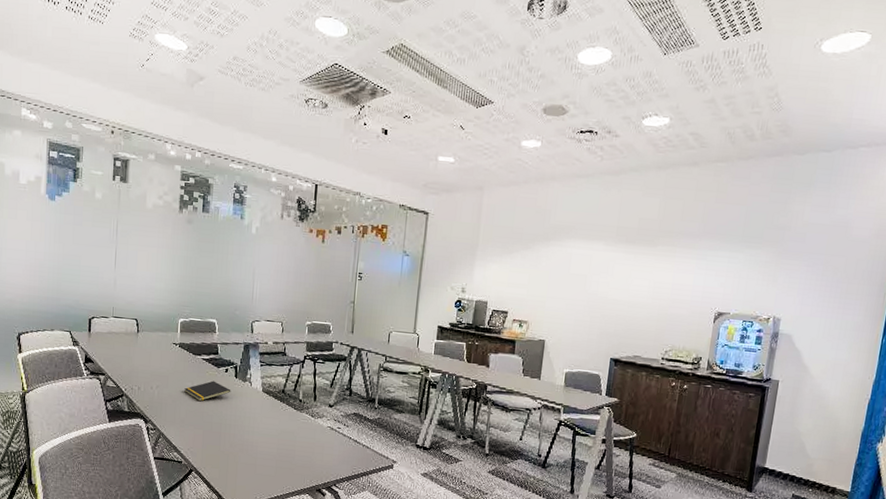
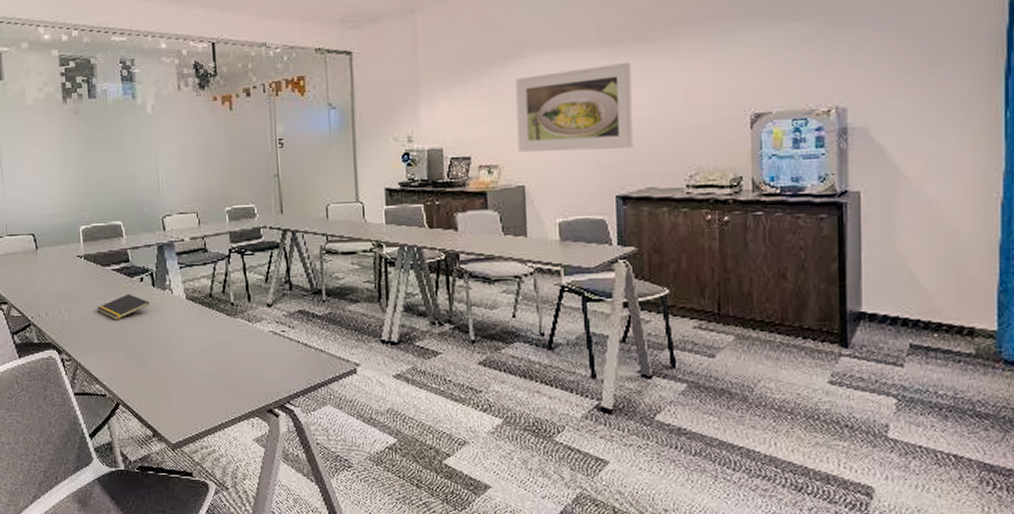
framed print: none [544,256,638,324] -> present [515,61,633,152]

